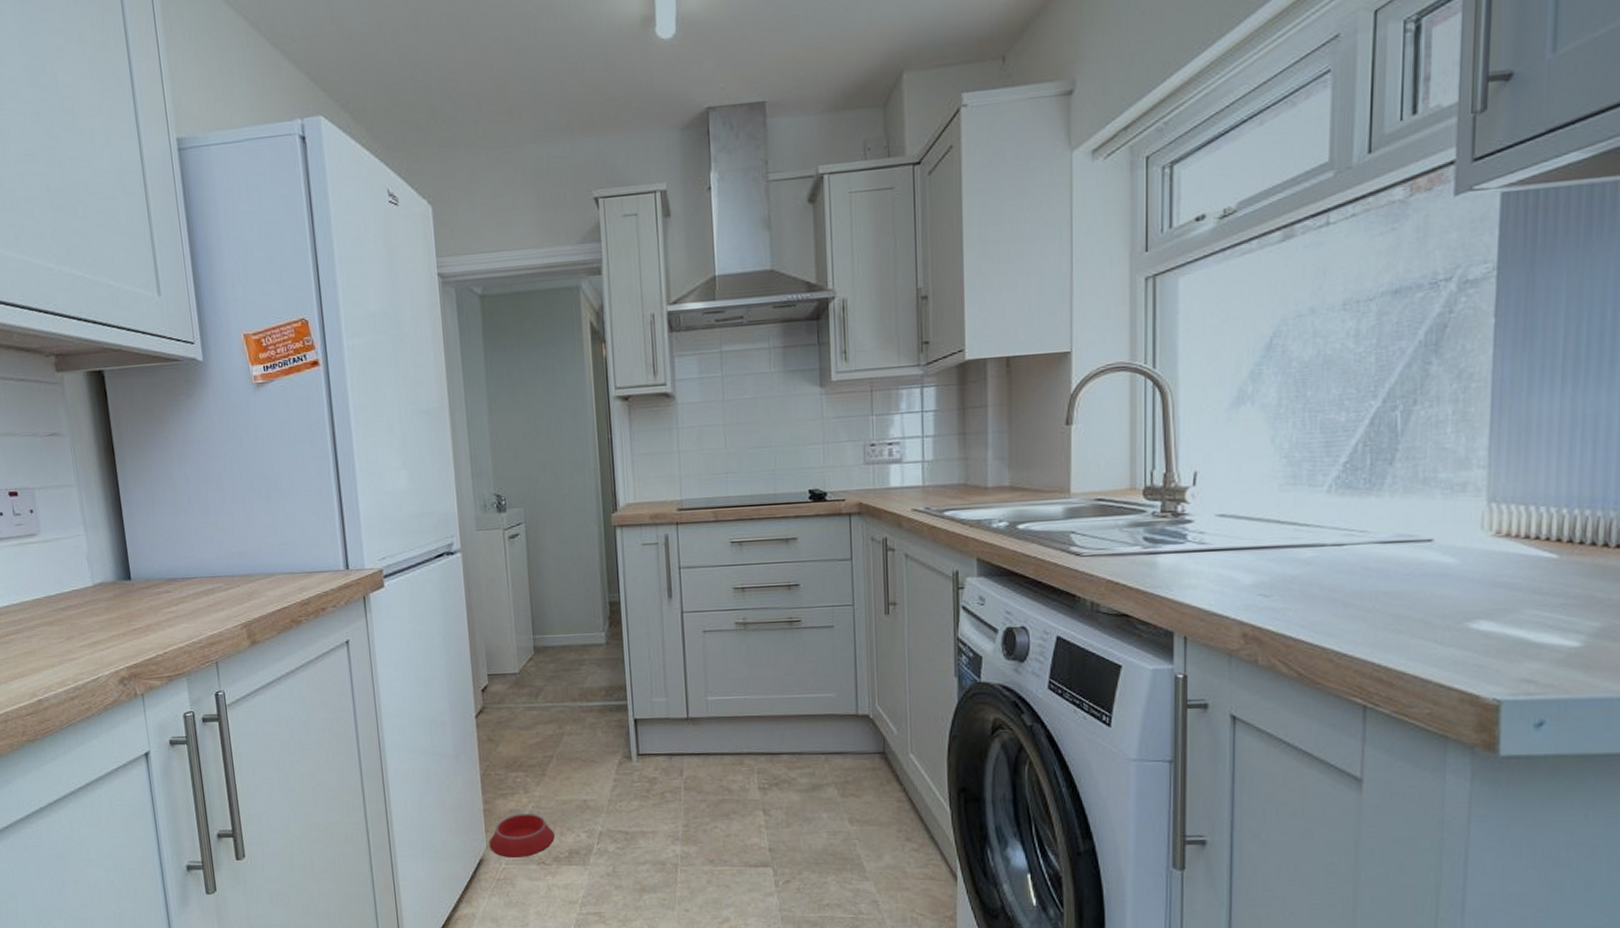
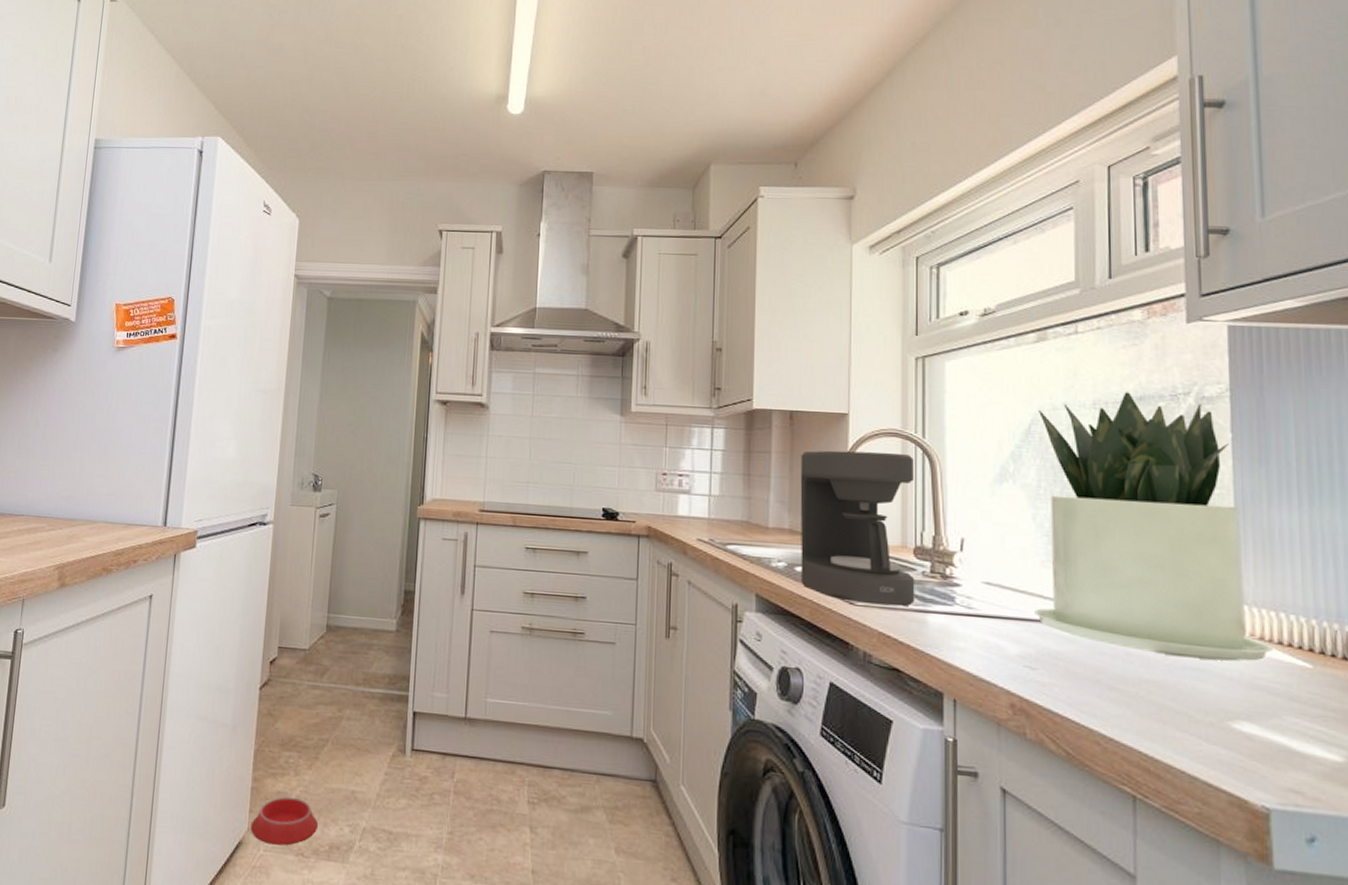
coffee maker: none [1020,389,1144,554] -> present [800,450,915,607]
planter: none [1270,286,1519,565] -> present [1034,392,1273,661]

